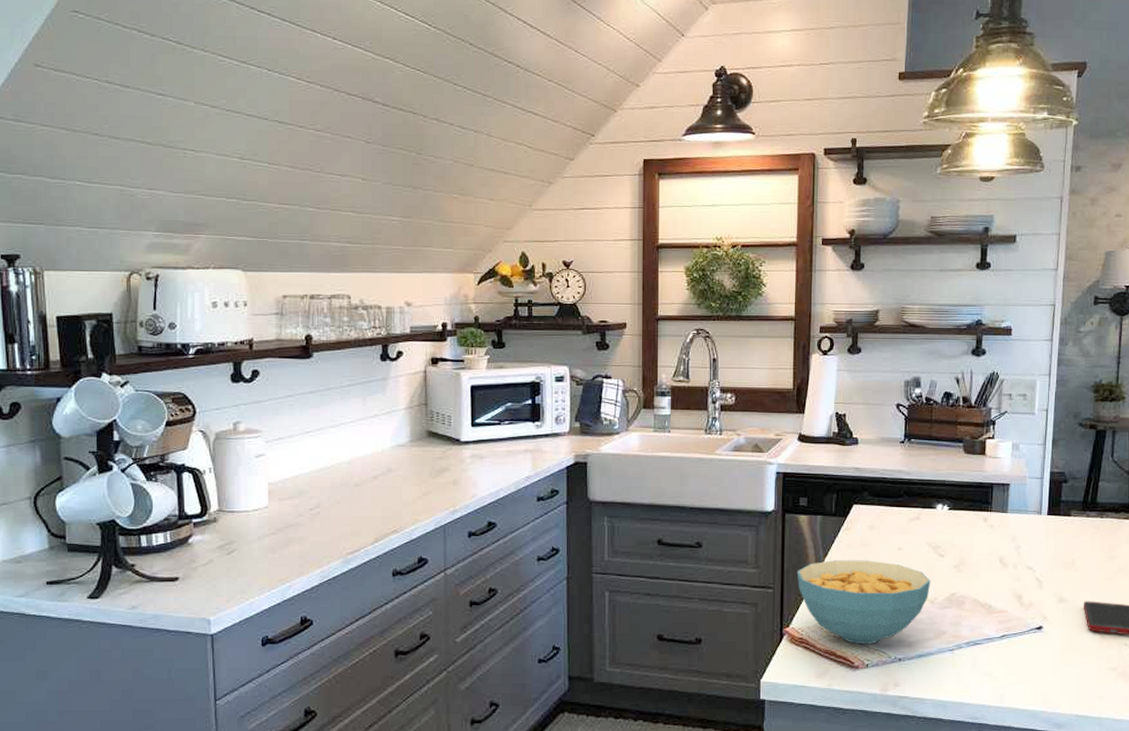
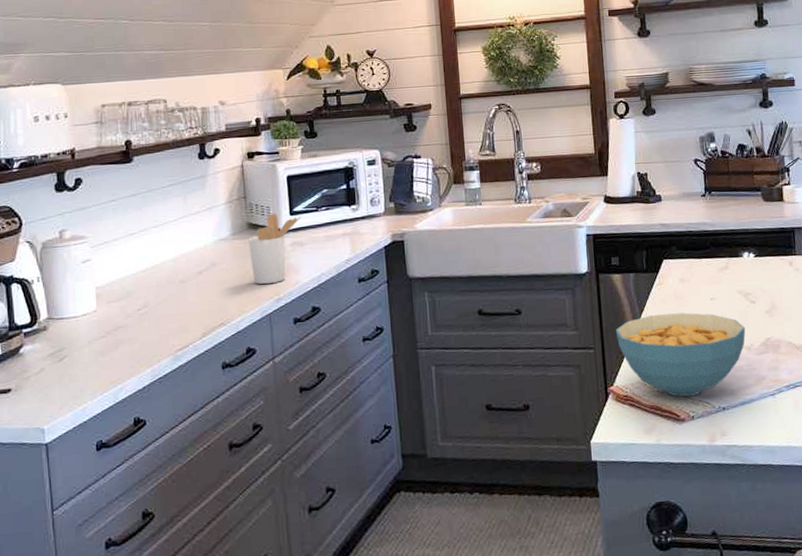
utensil holder: none [427,423,483,495] -> present [249,213,301,285]

